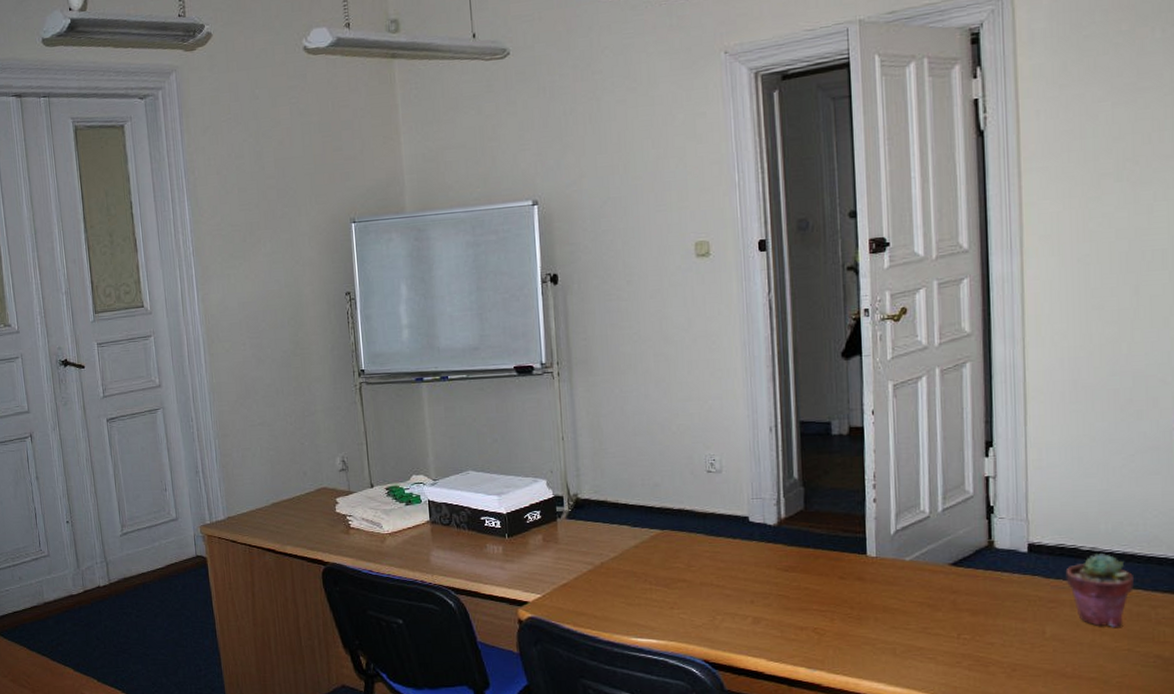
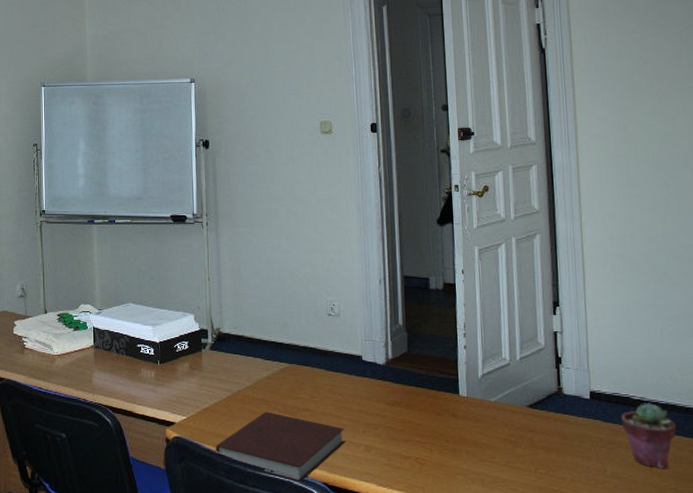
notebook: none [576,584,729,660] -> present [215,411,345,482]

